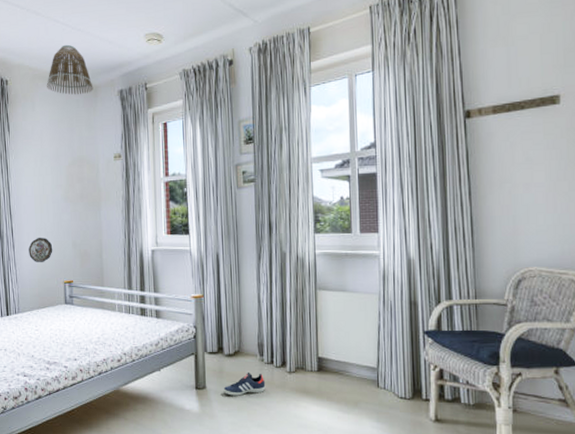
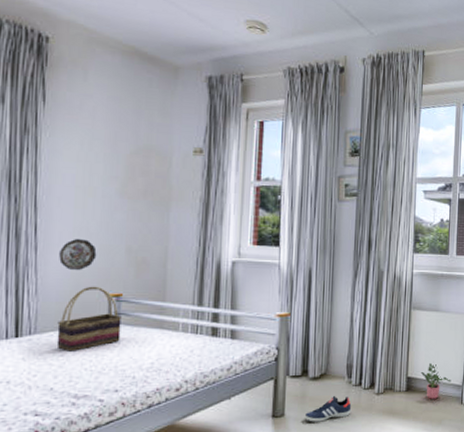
woven basket: none [32,275,75,327] -> present [56,286,122,352]
lamp shade: present [46,44,94,95] -> none [107,10,174,73]
potted plant: none [331,344,365,380] -> present [420,363,451,399]

